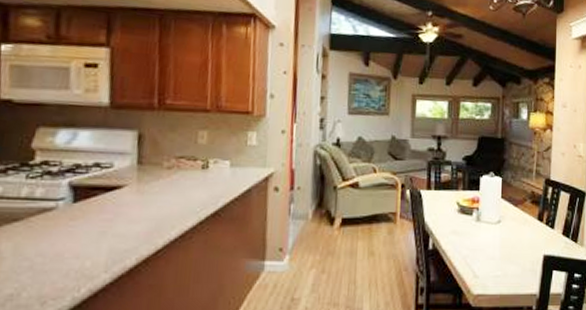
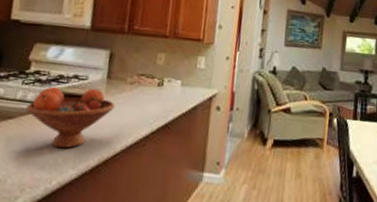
fruit bowl: none [35,177,151,251] -> present [25,86,115,149]

